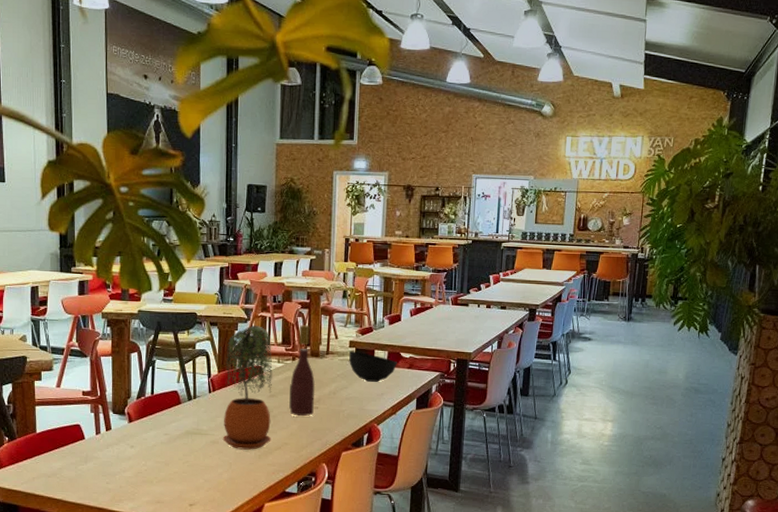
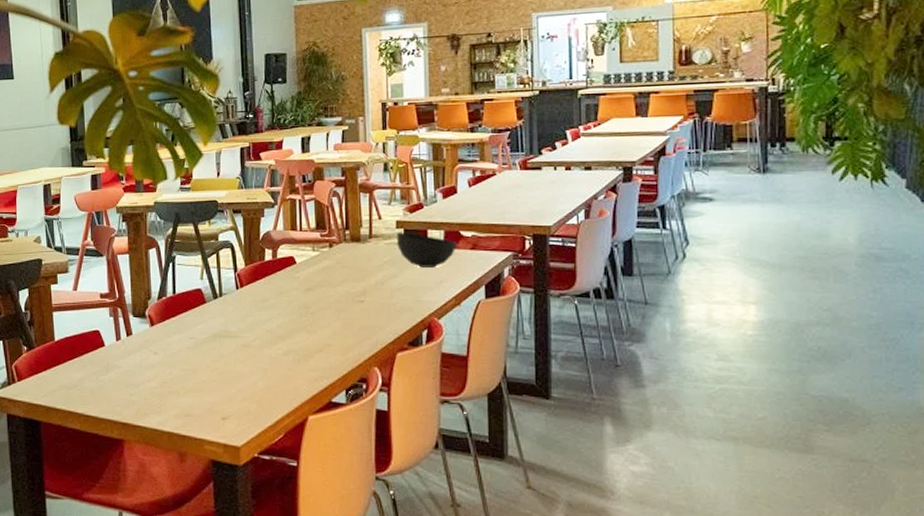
potted plant: present [222,325,273,450] -> none [252,210,311,353]
wine bottle: present [289,325,316,417] -> none [329,206,359,312]

